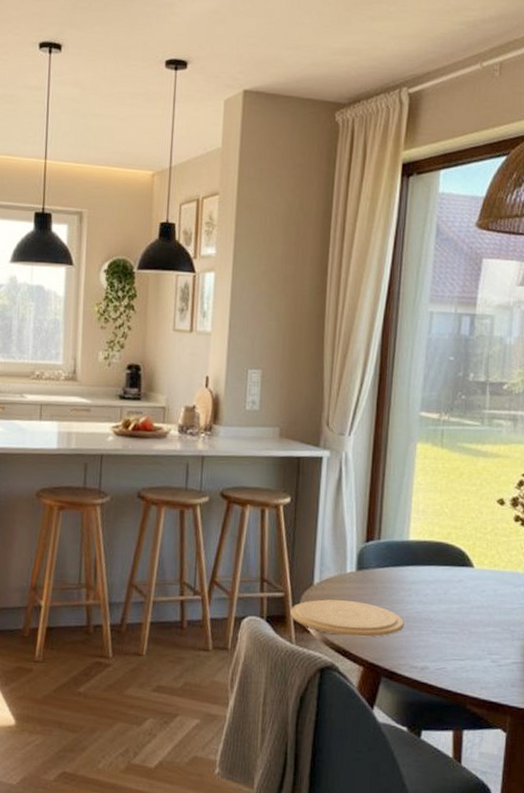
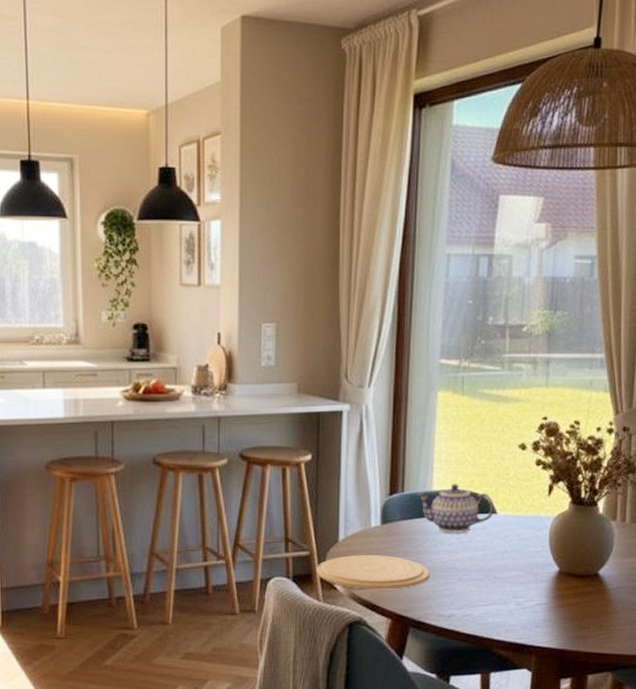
teapot: none [392,534,471,585] -> present [416,484,494,533]

